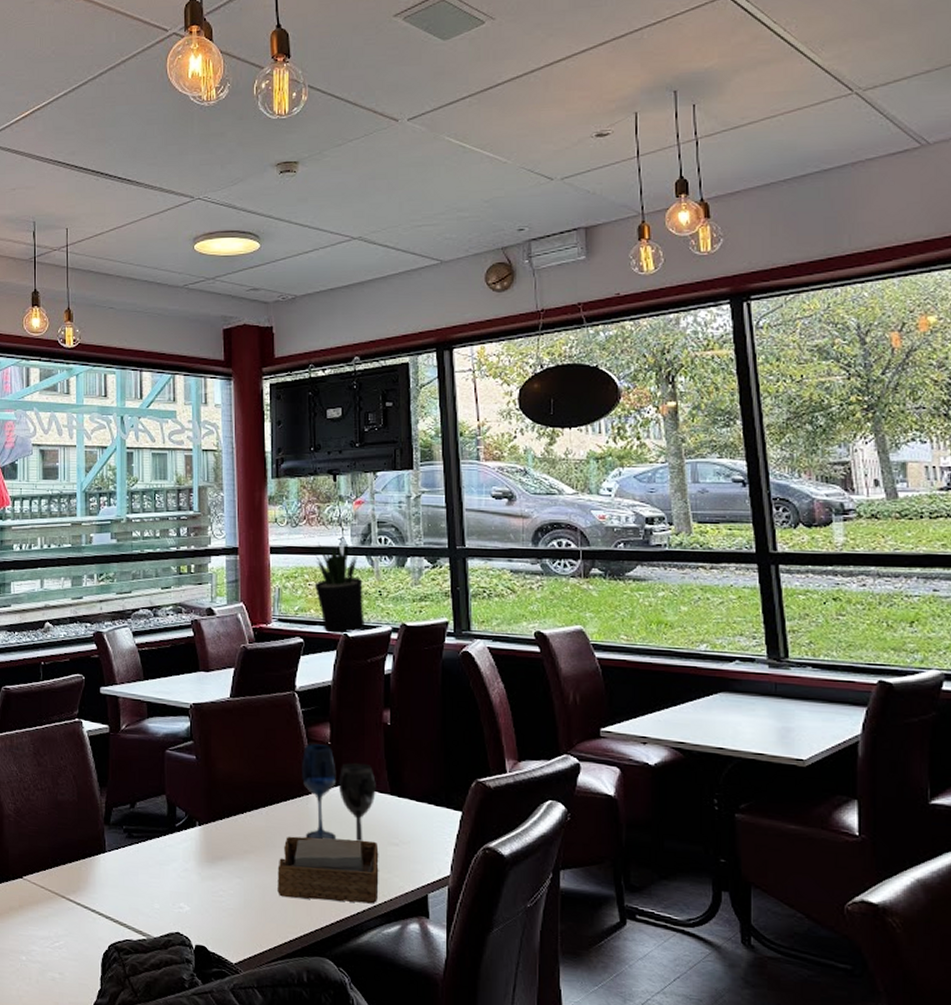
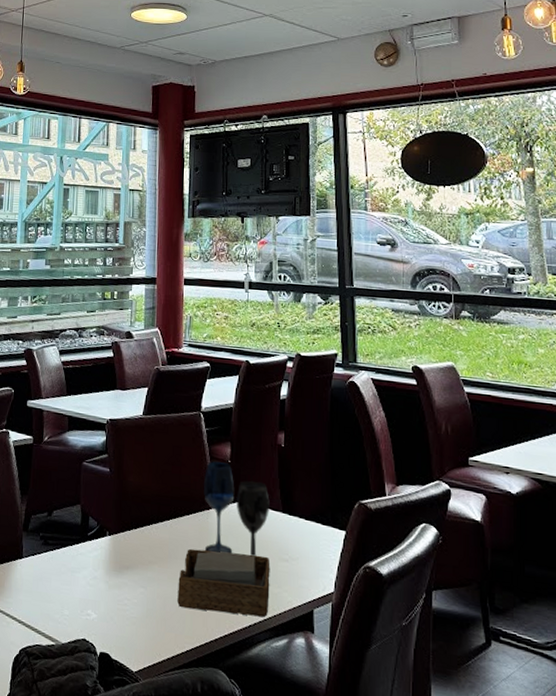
planter: present [314,542,365,633] -> none [221,276,264,360]

